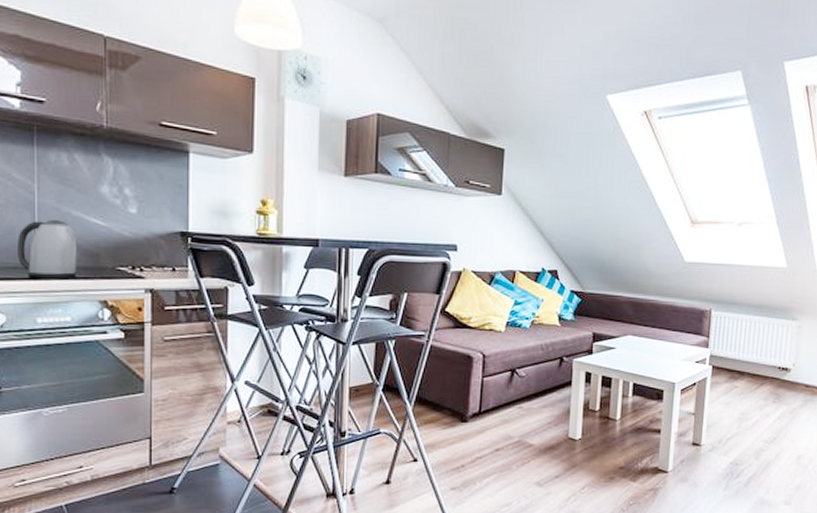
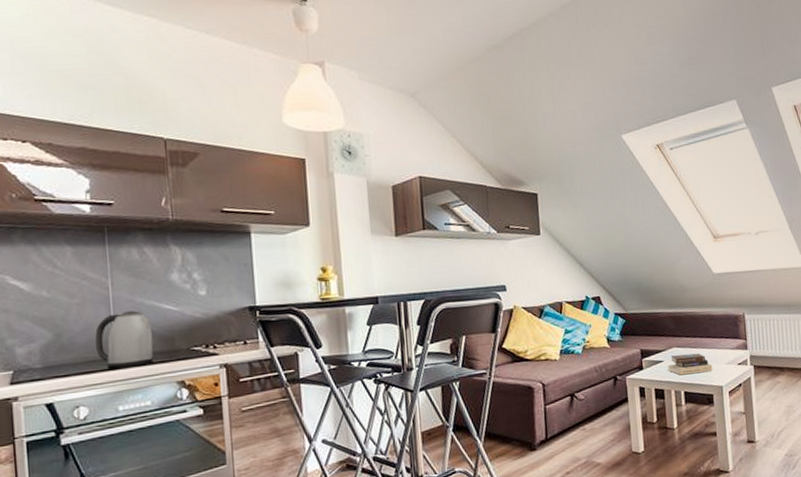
books: none [619,344,668,366] -> present [668,353,713,376]

